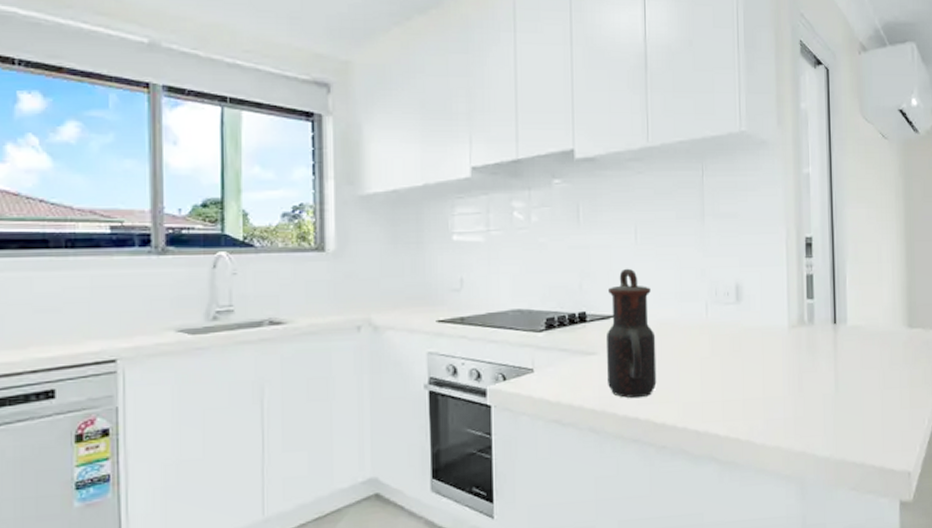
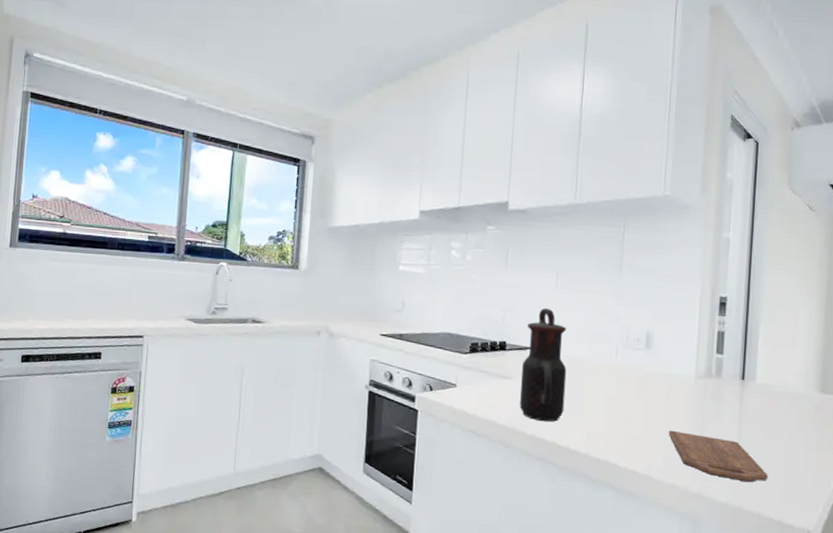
cutting board: none [767,387,867,432] -> present [668,430,768,483]

